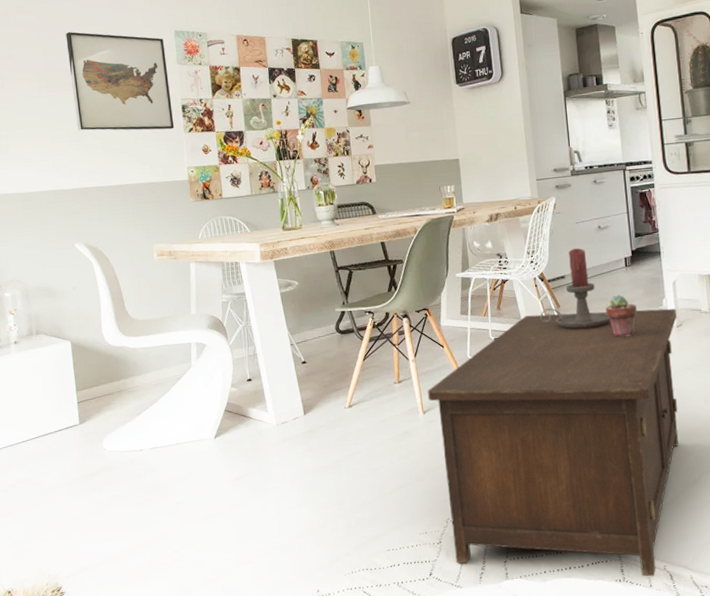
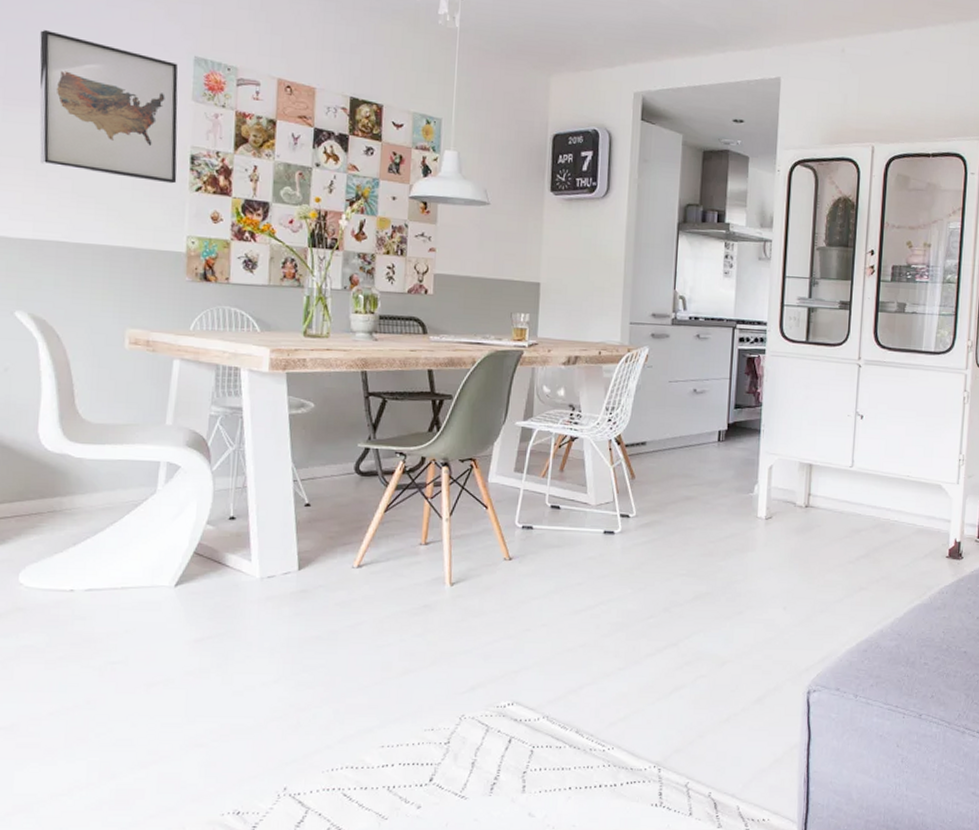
cabinet: present [427,308,679,577] -> none [459,483,769,804]
candle holder: present [540,248,610,330] -> none [610,411,691,508]
potted succulent: present [606,294,637,337] -> none [687,473,724,524]

